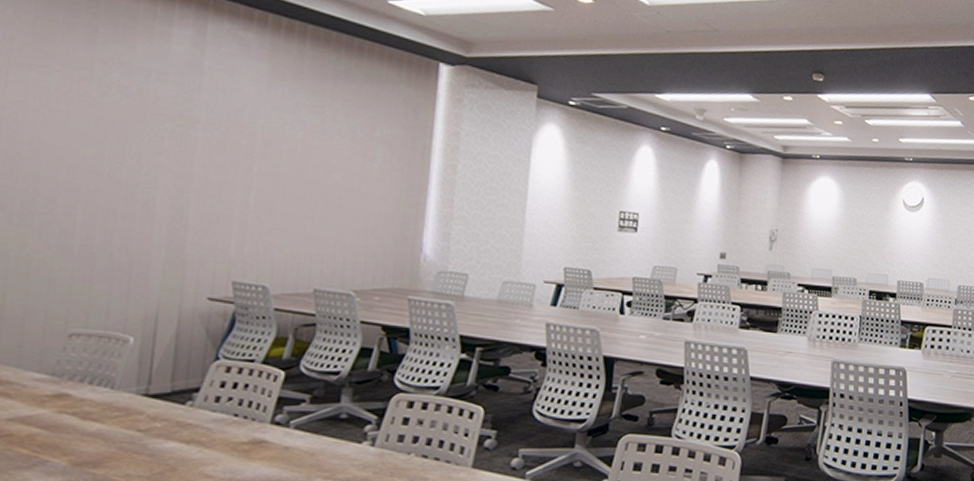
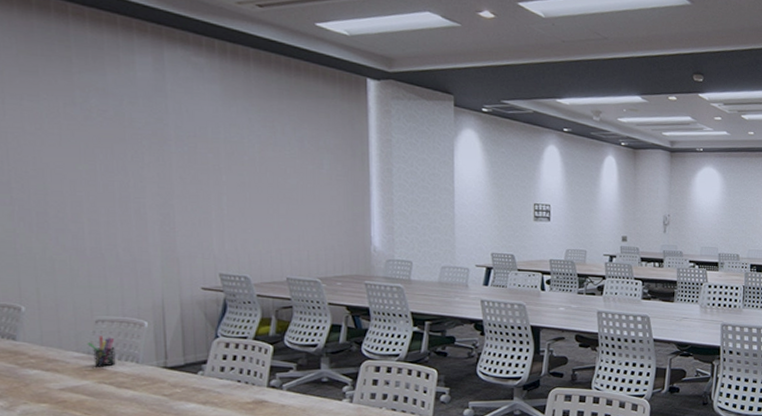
pen holder: none [53,353,90,393] -> present [87,336,116,367]

